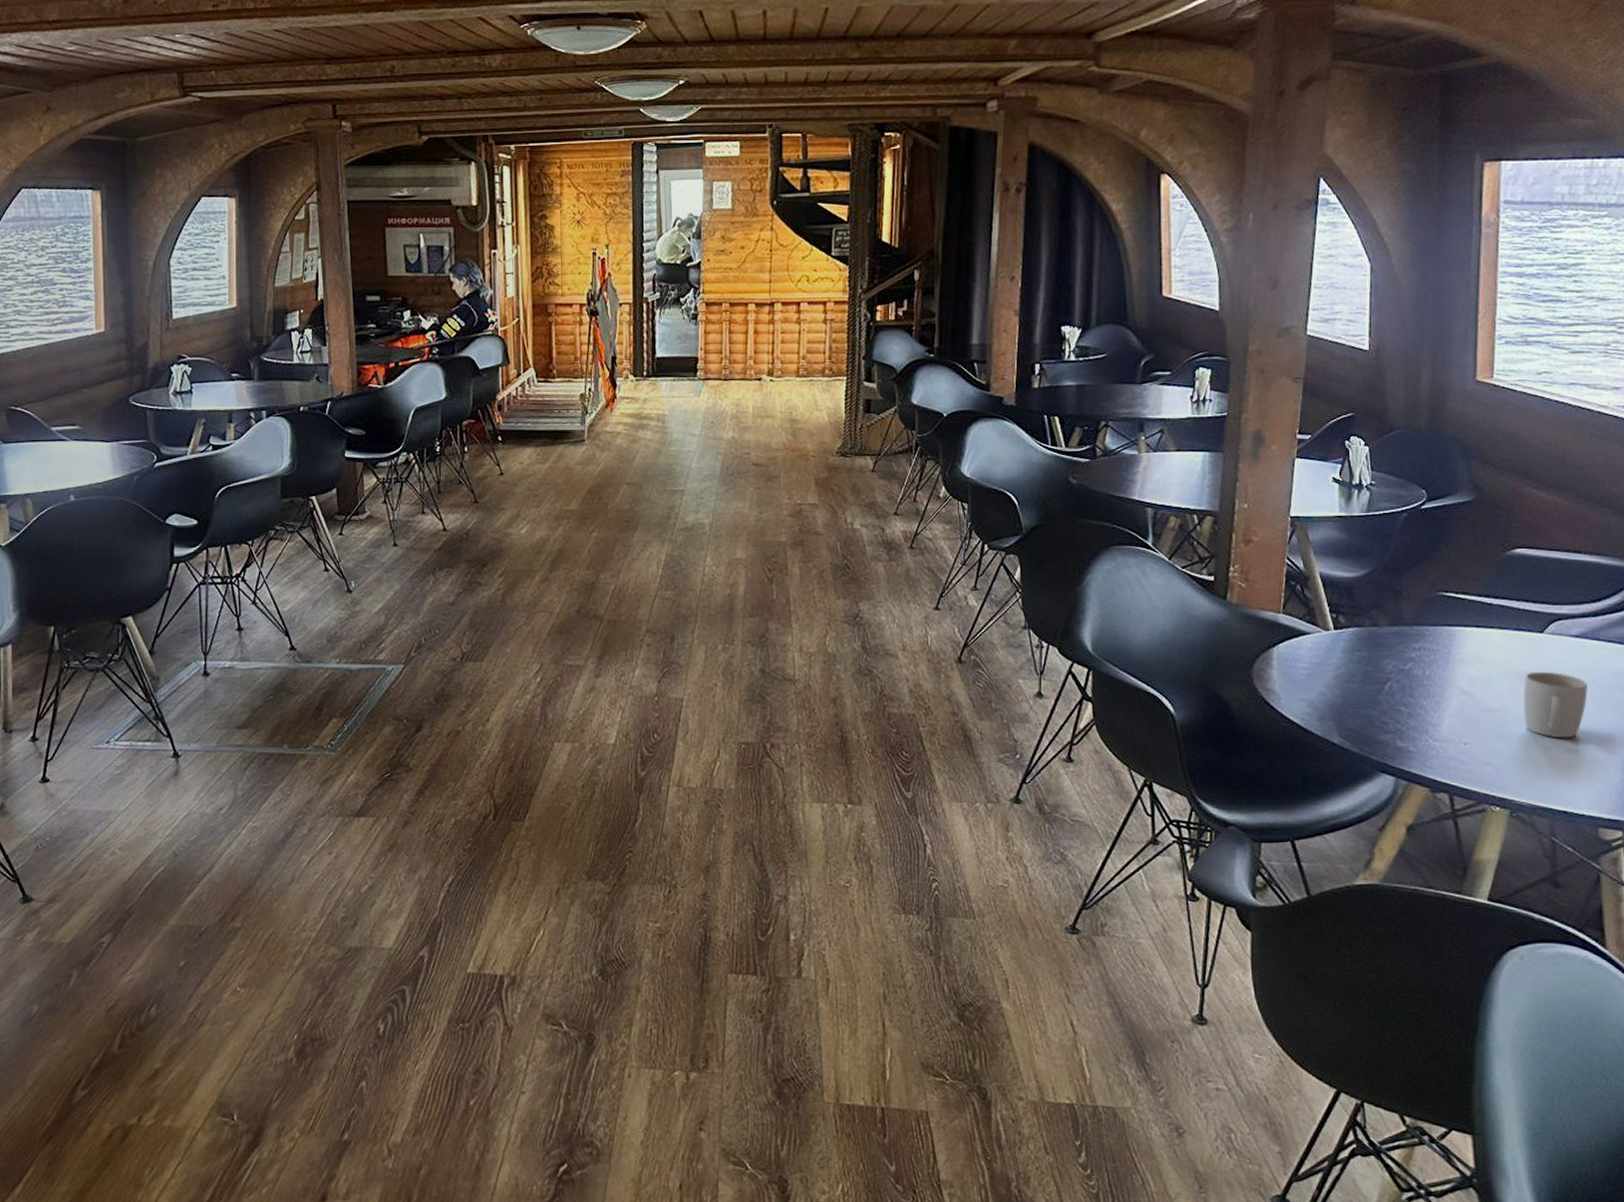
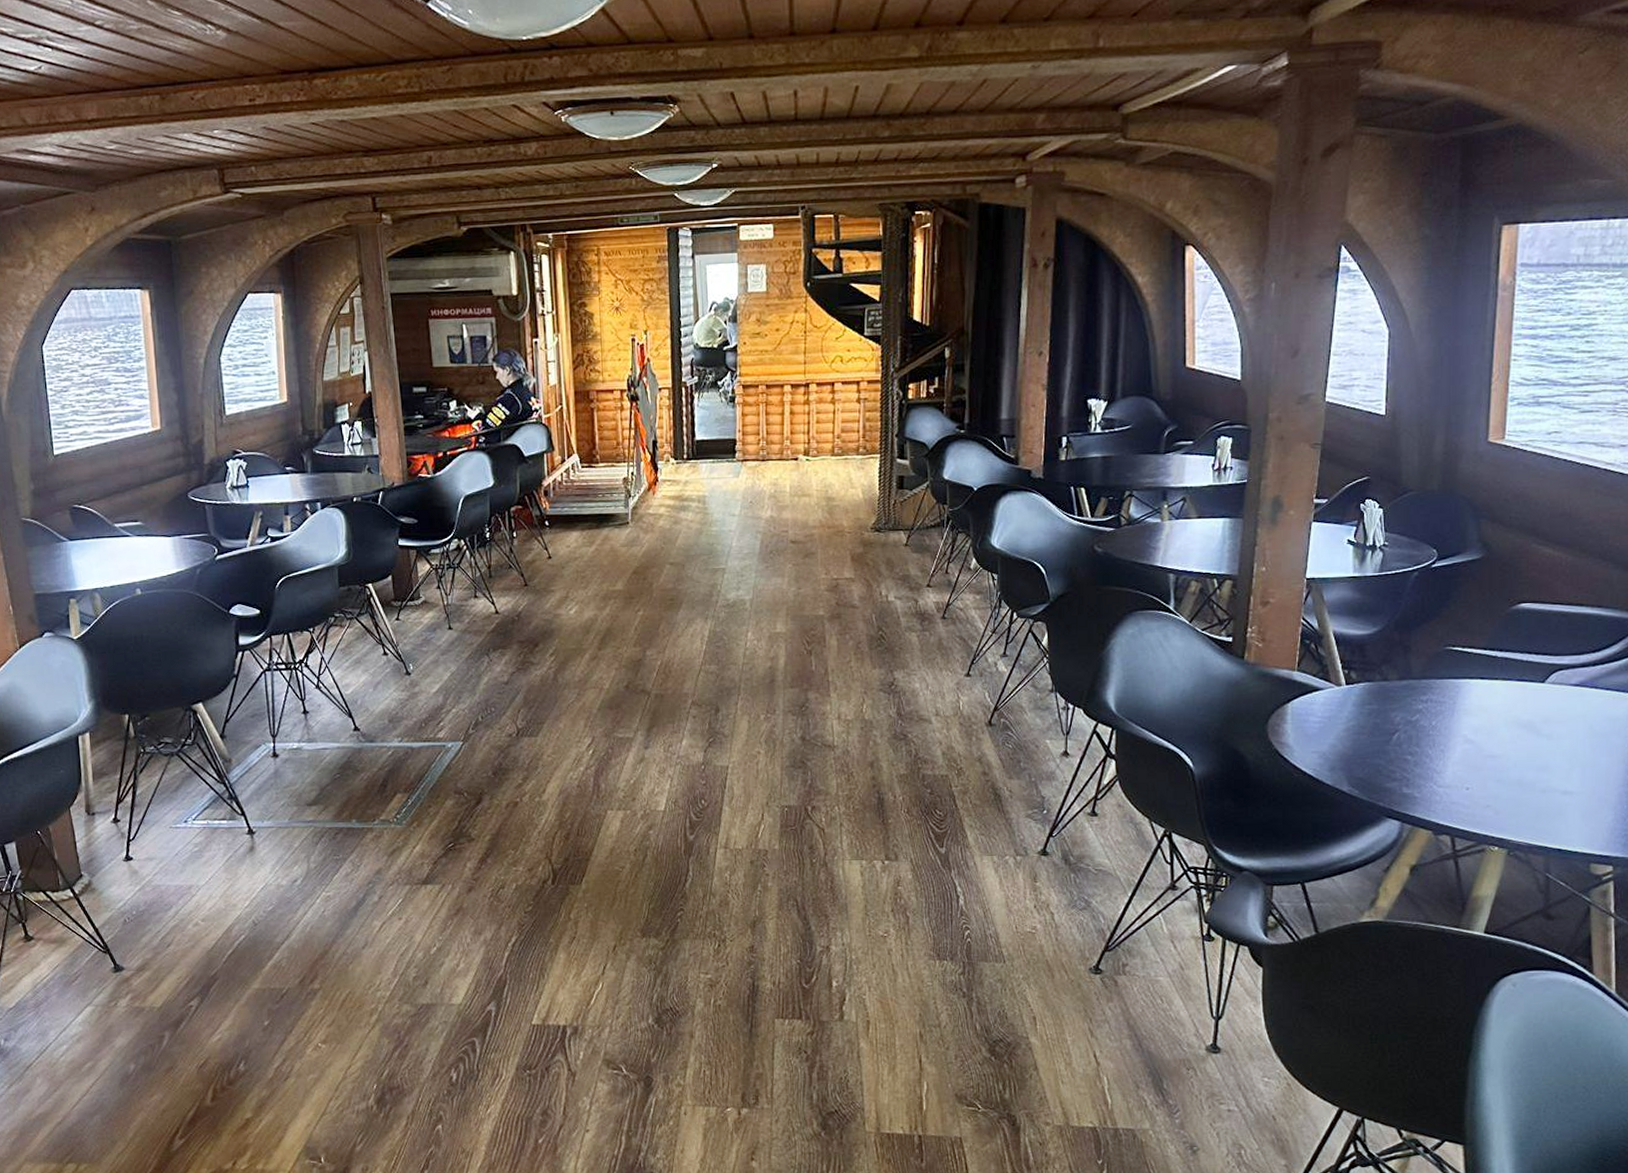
mug: present [1524,671,1588,738] -> none [1524,719,1585,782]

